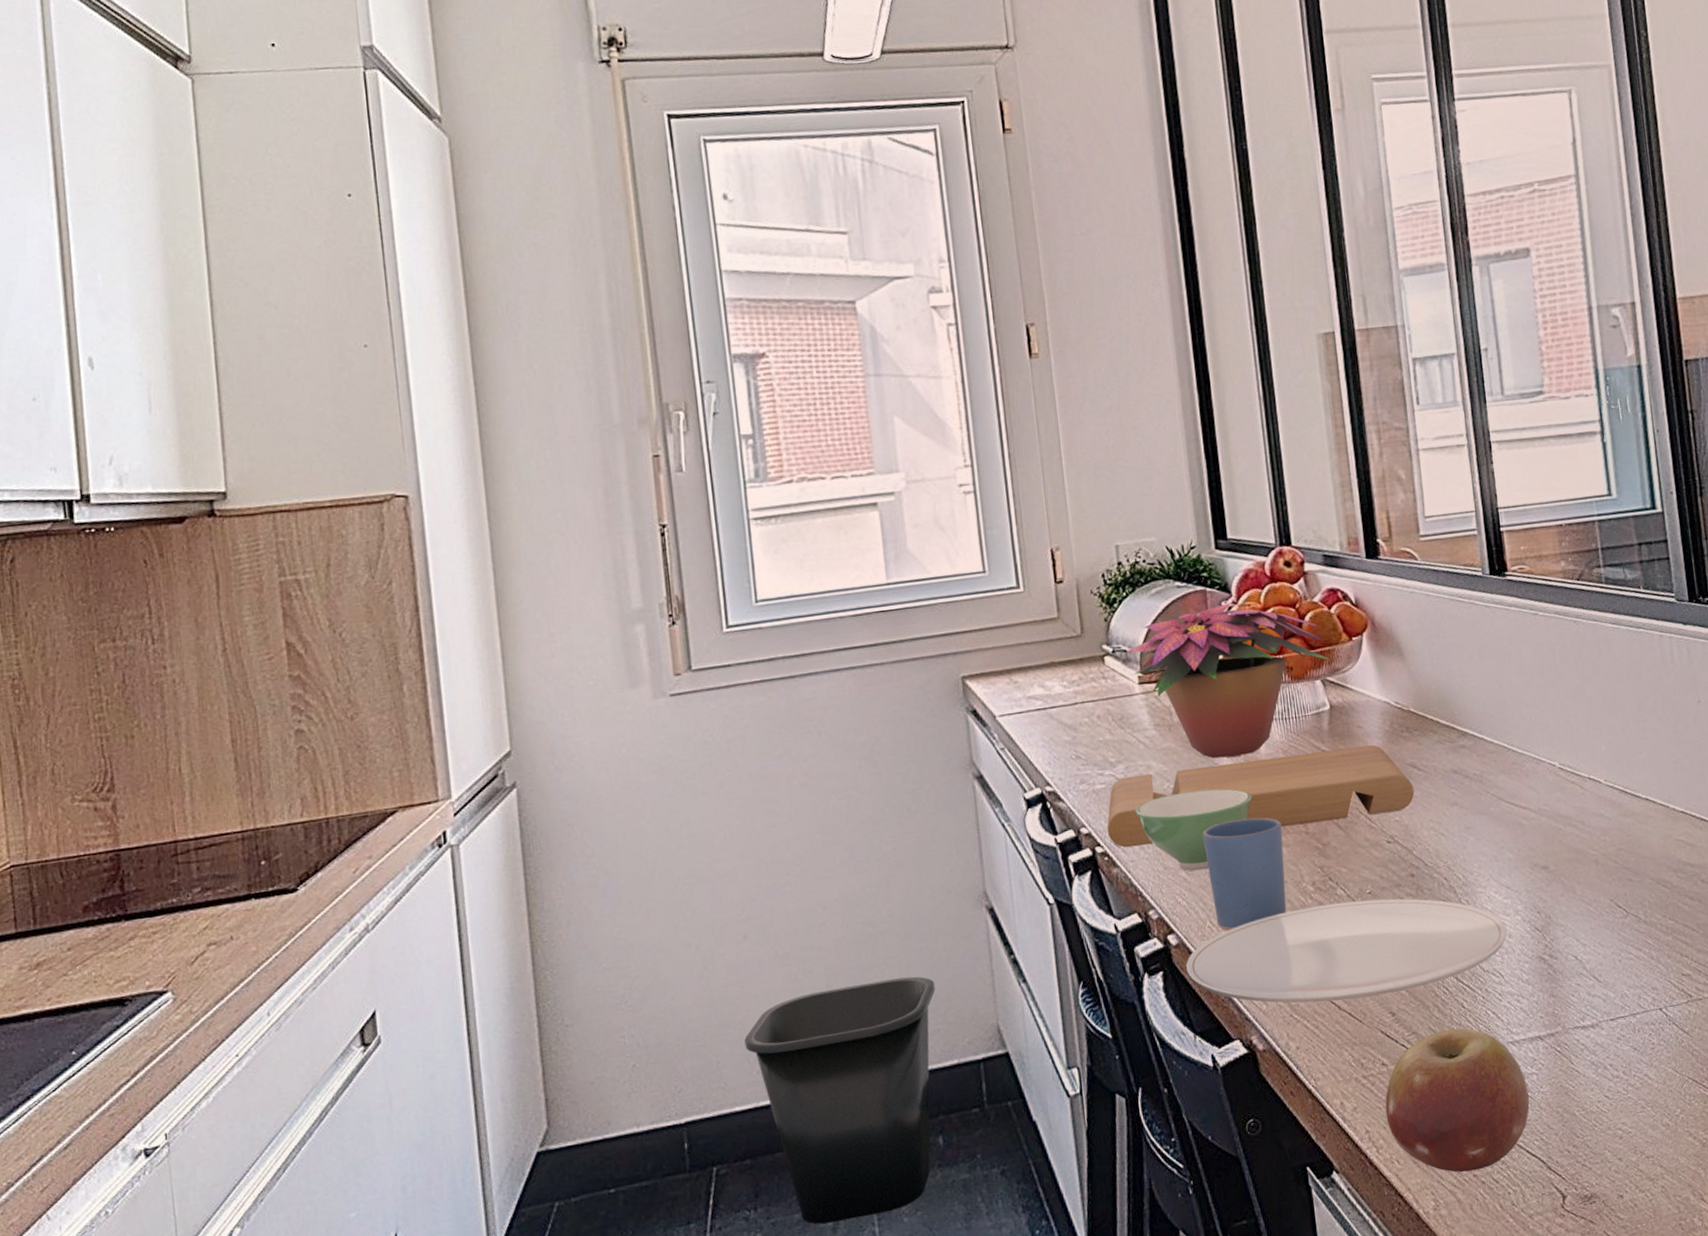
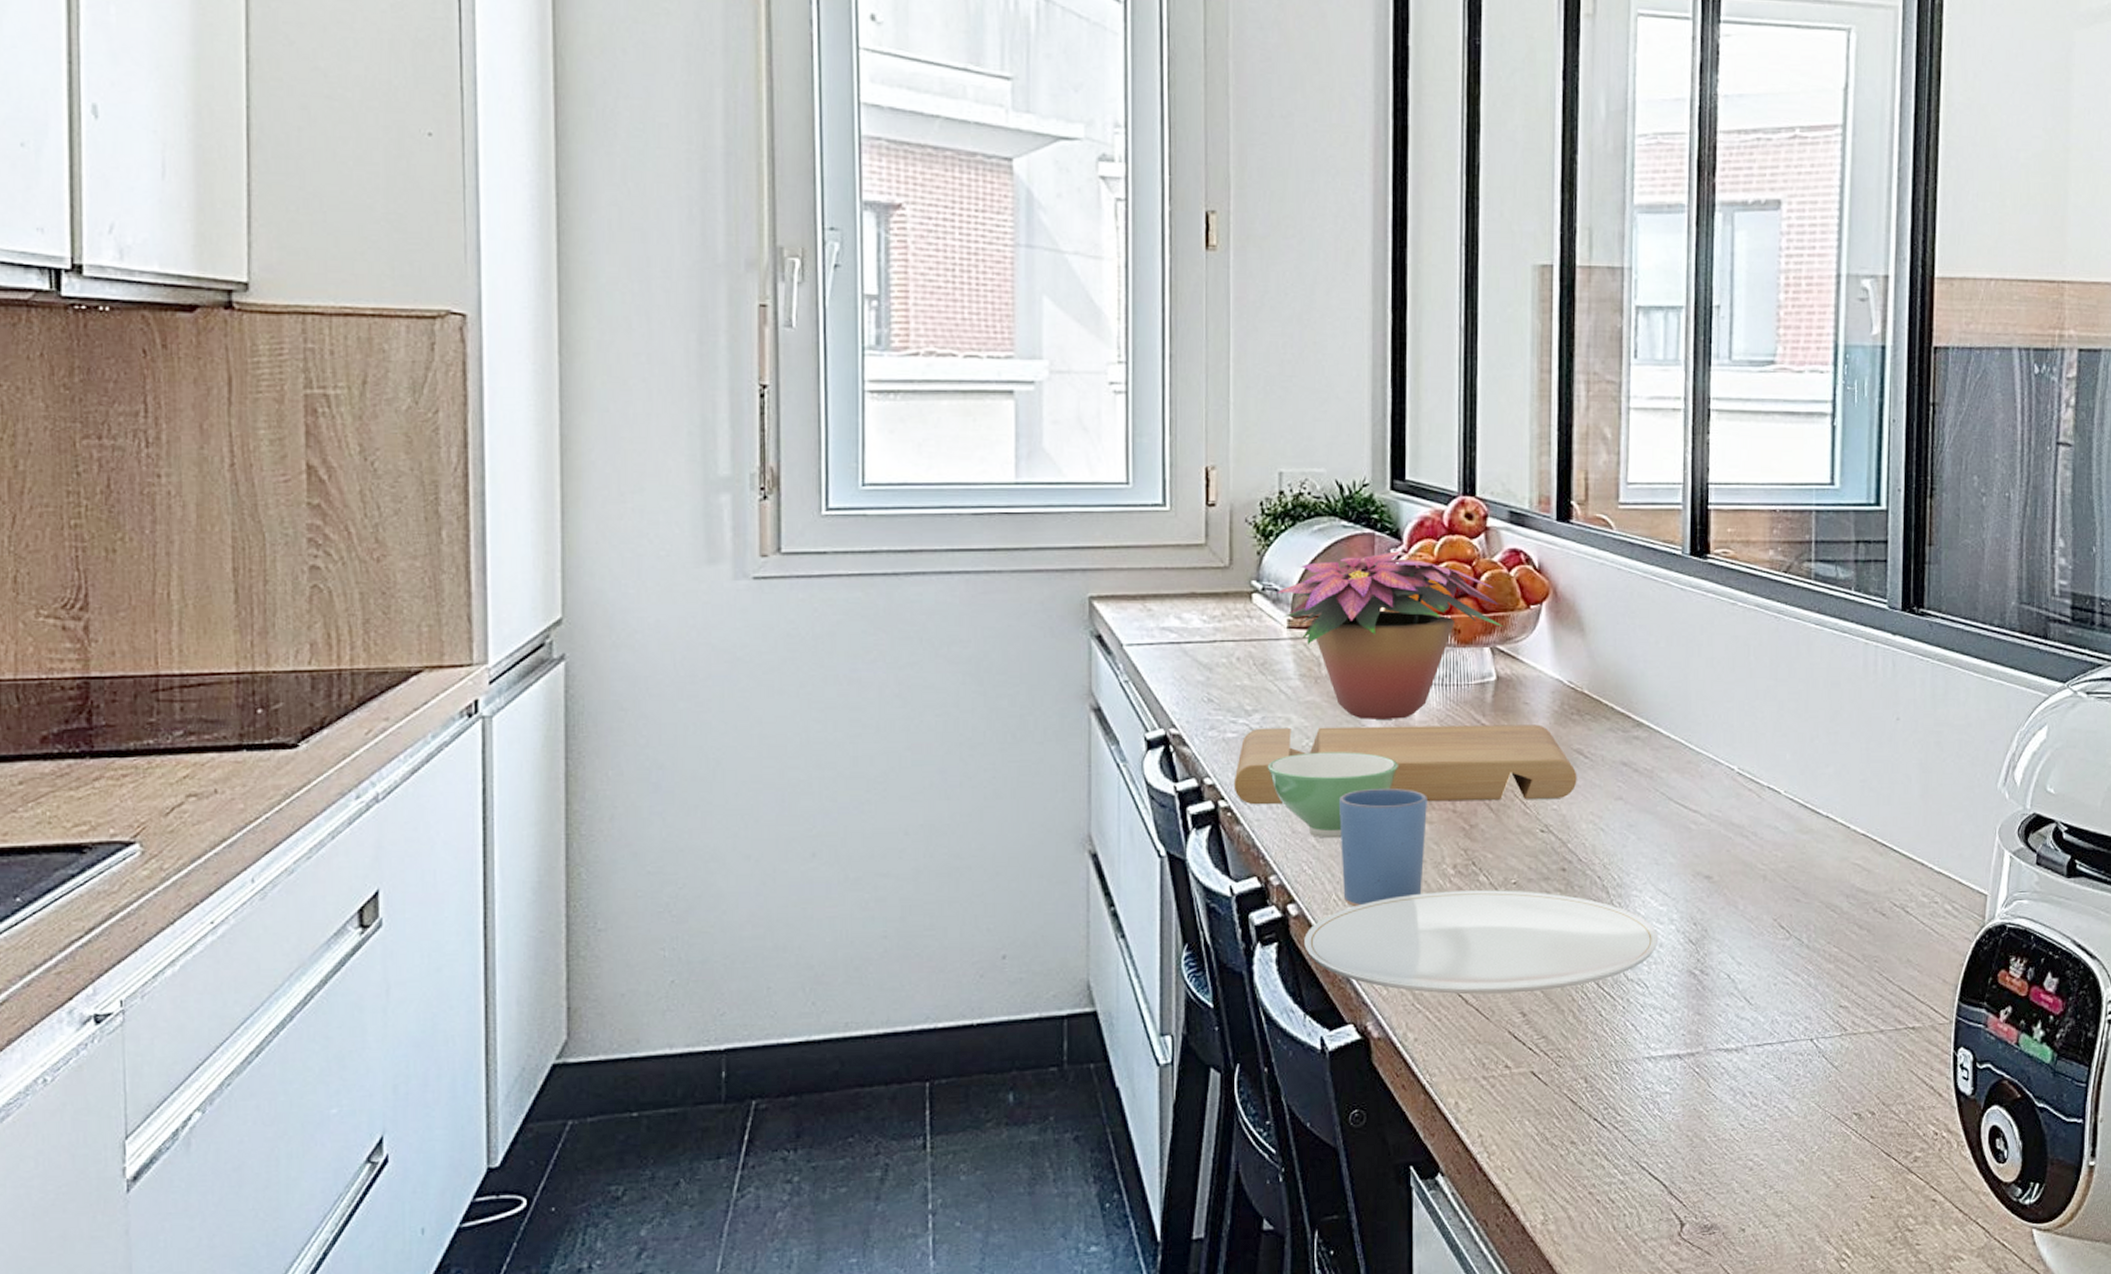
waste bin: present [744,976,936,1224] -> none [801,918,1023,1173]
fruit: present [1385,1028,1530,1173] -> none [1502,1036,1660,1189]

